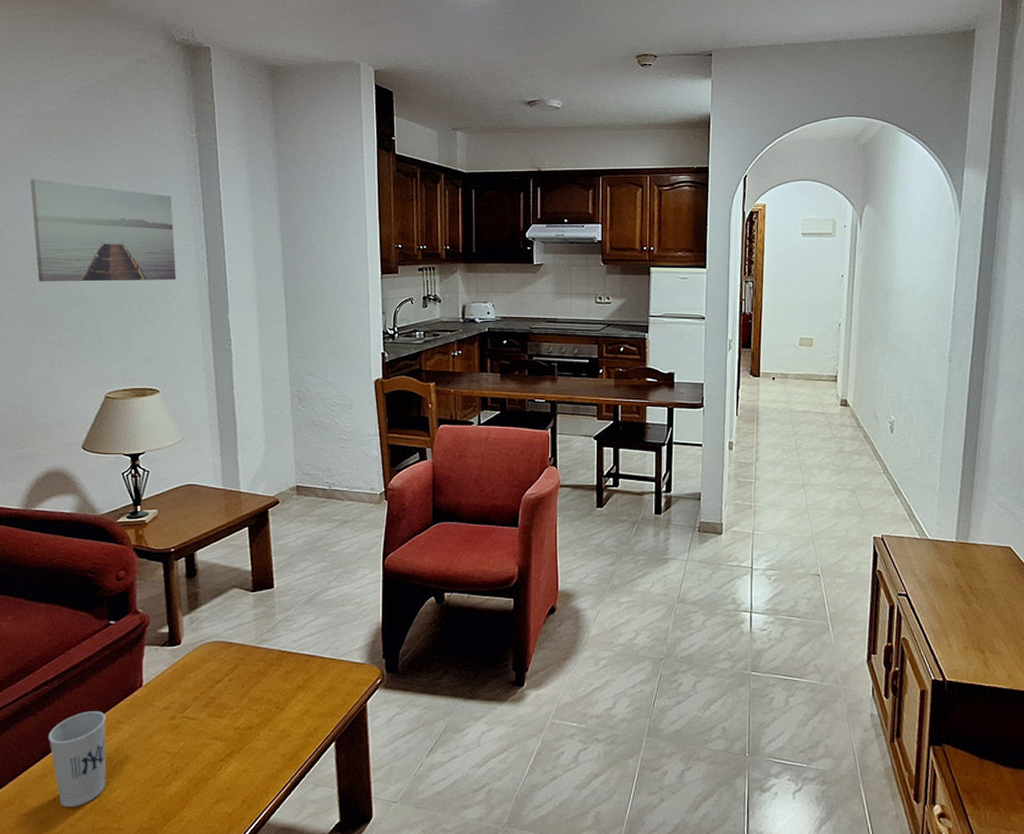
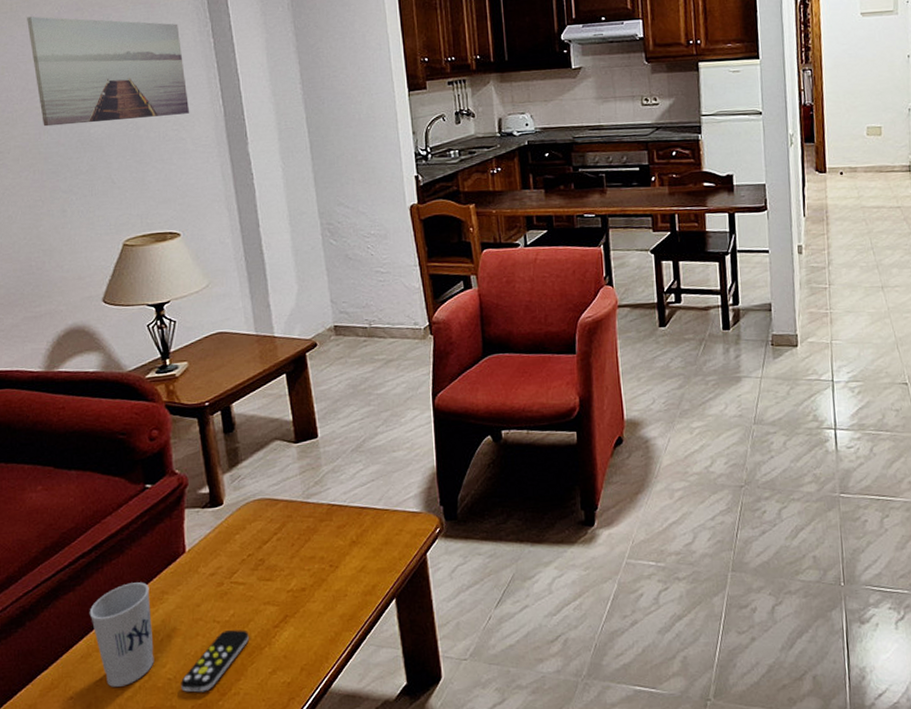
remote control: none [129,761,196,817] -> present [181,630,249,693]

